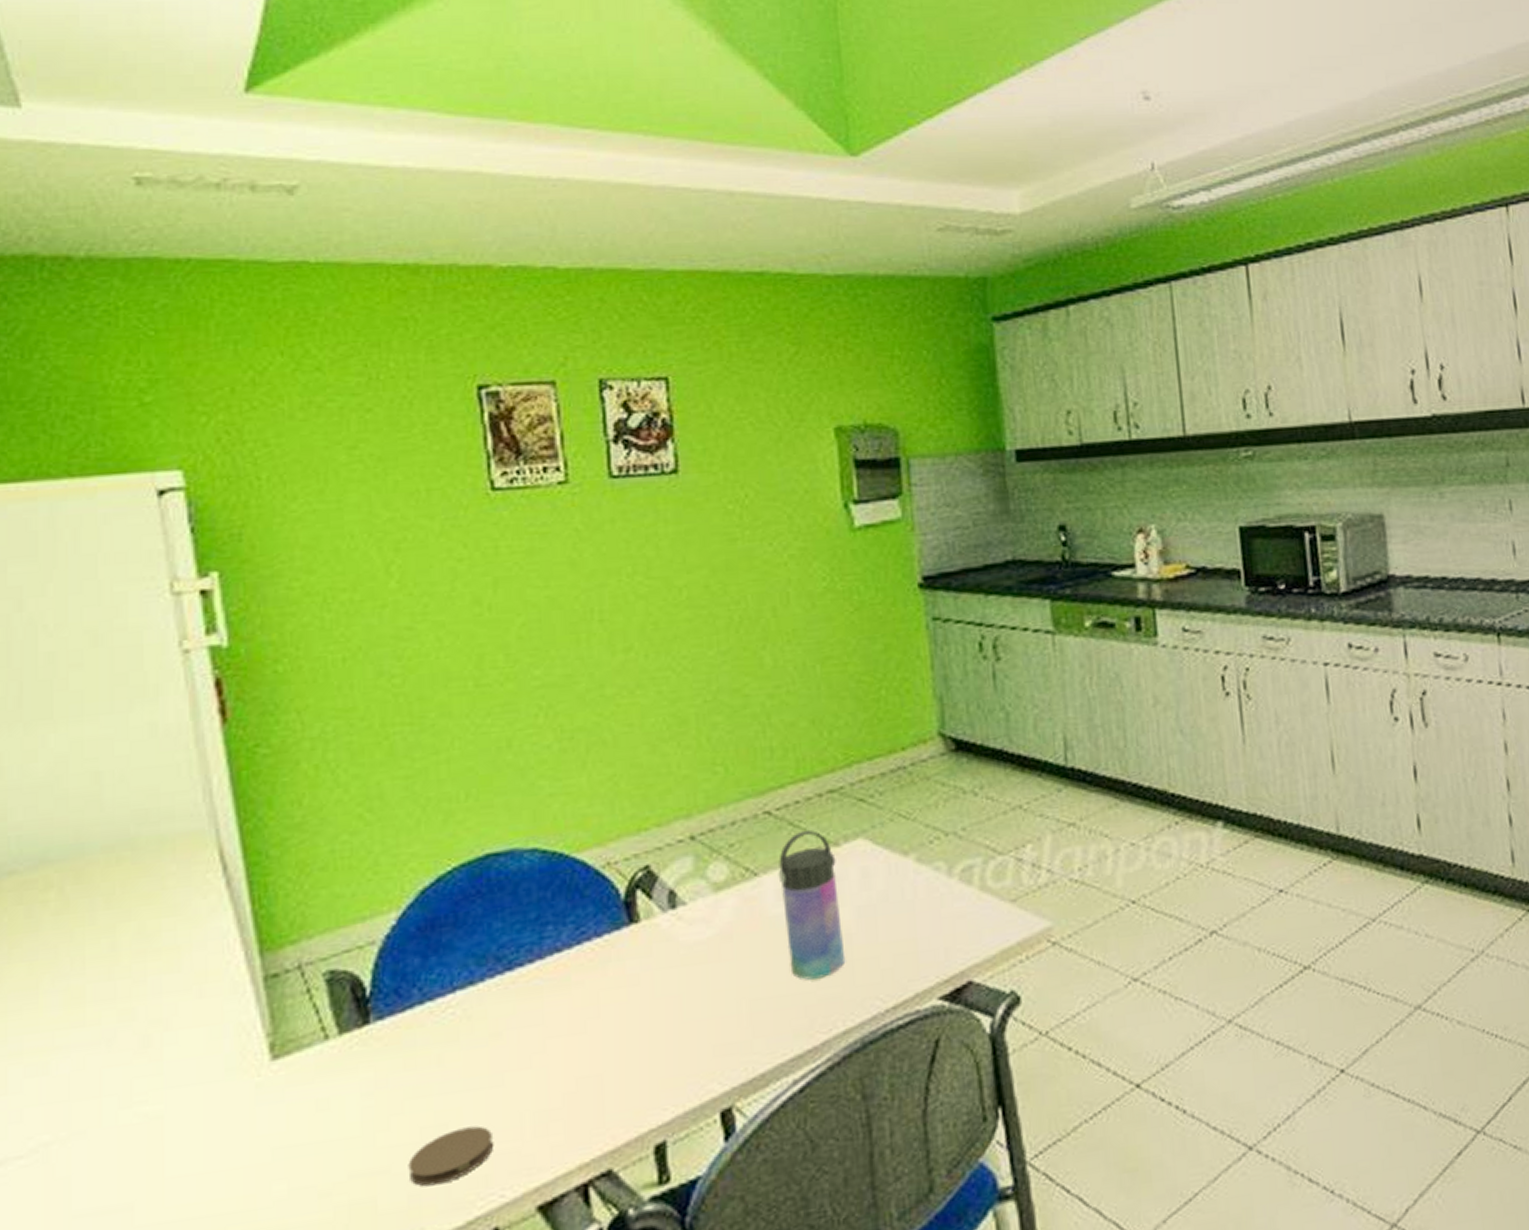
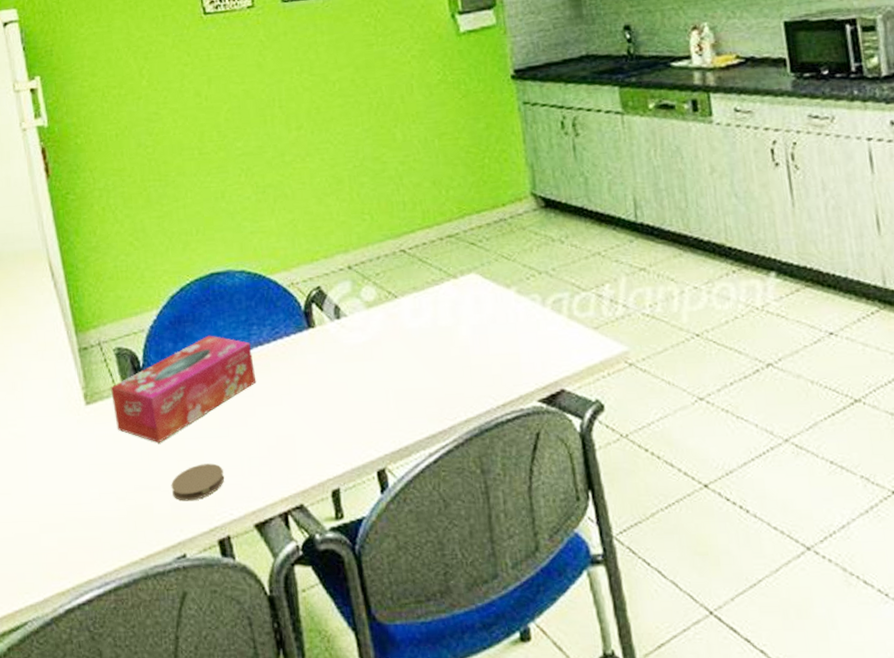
tissue box: none [315,942,549,1106] -> present [111,335,257,443]
water bottle: present [778,830,846,980] -> none [412,265,465,379]

